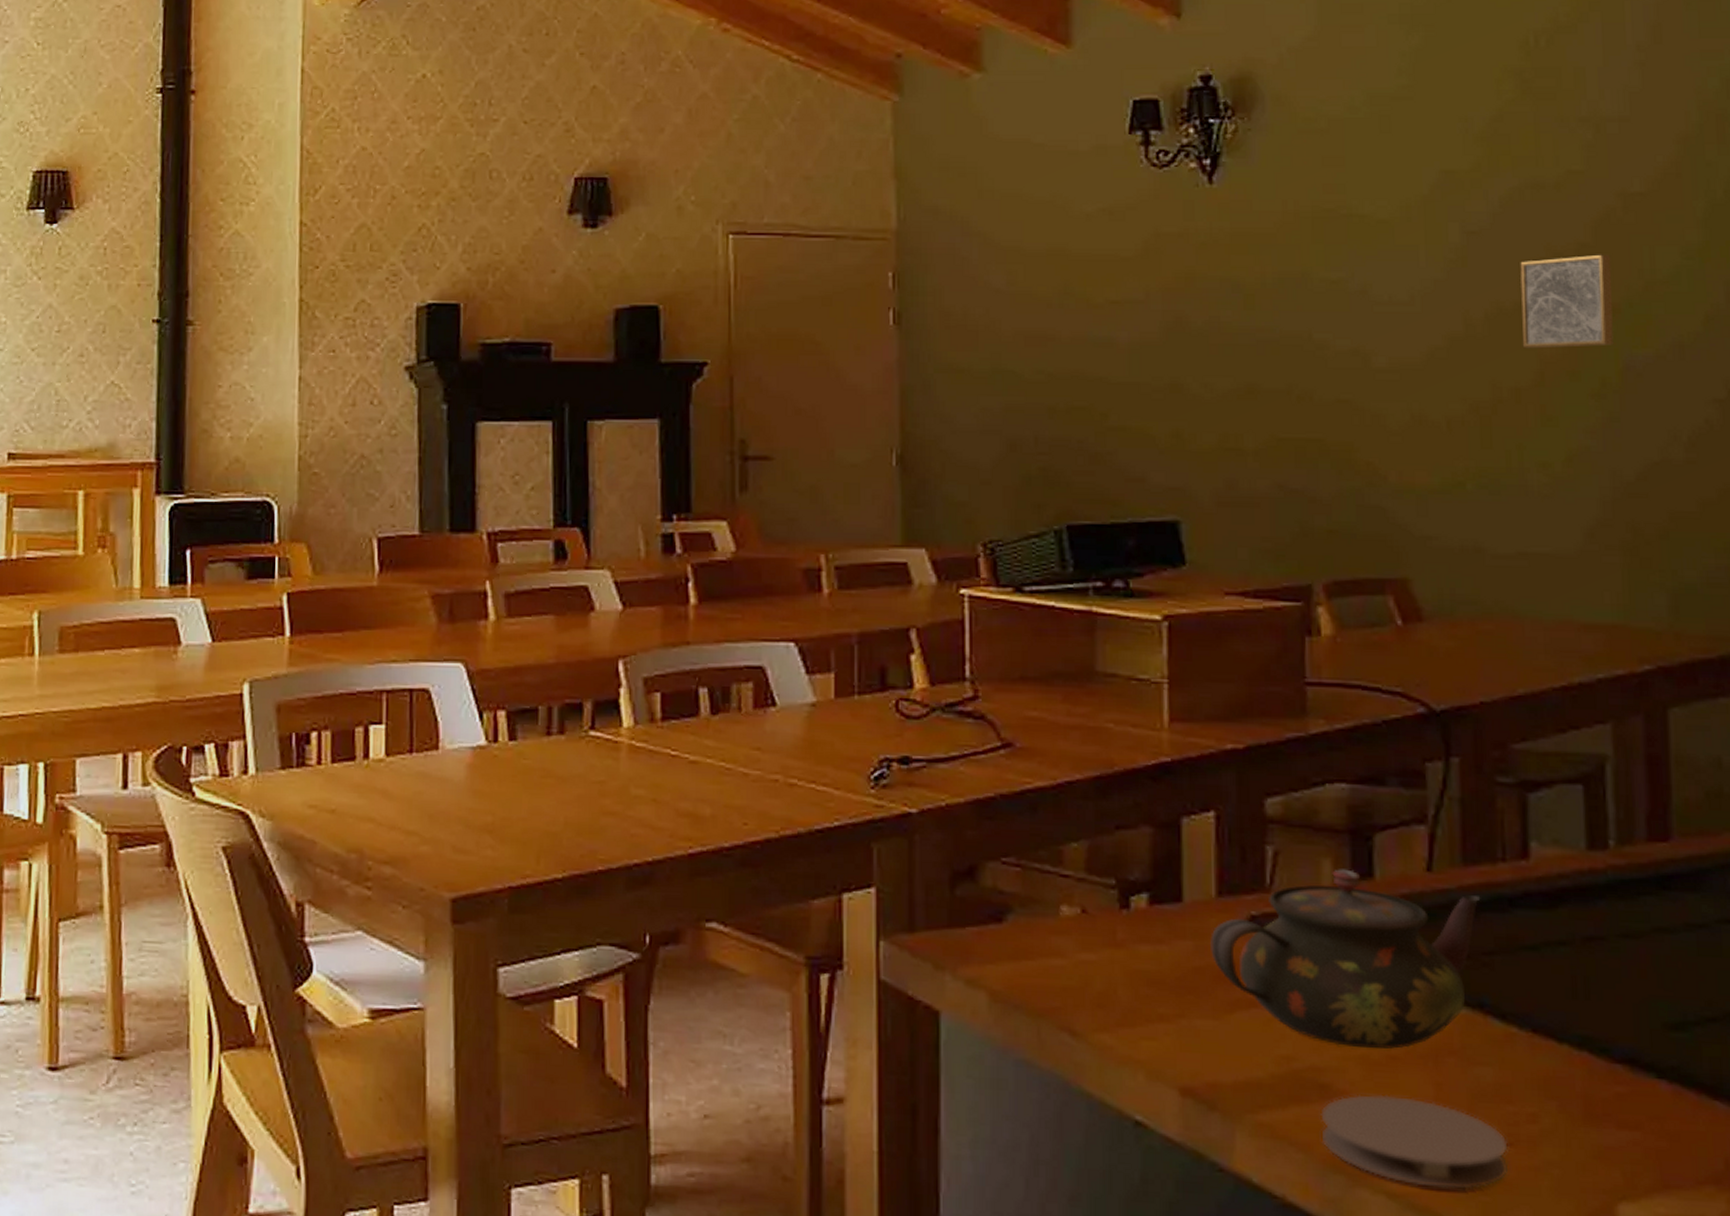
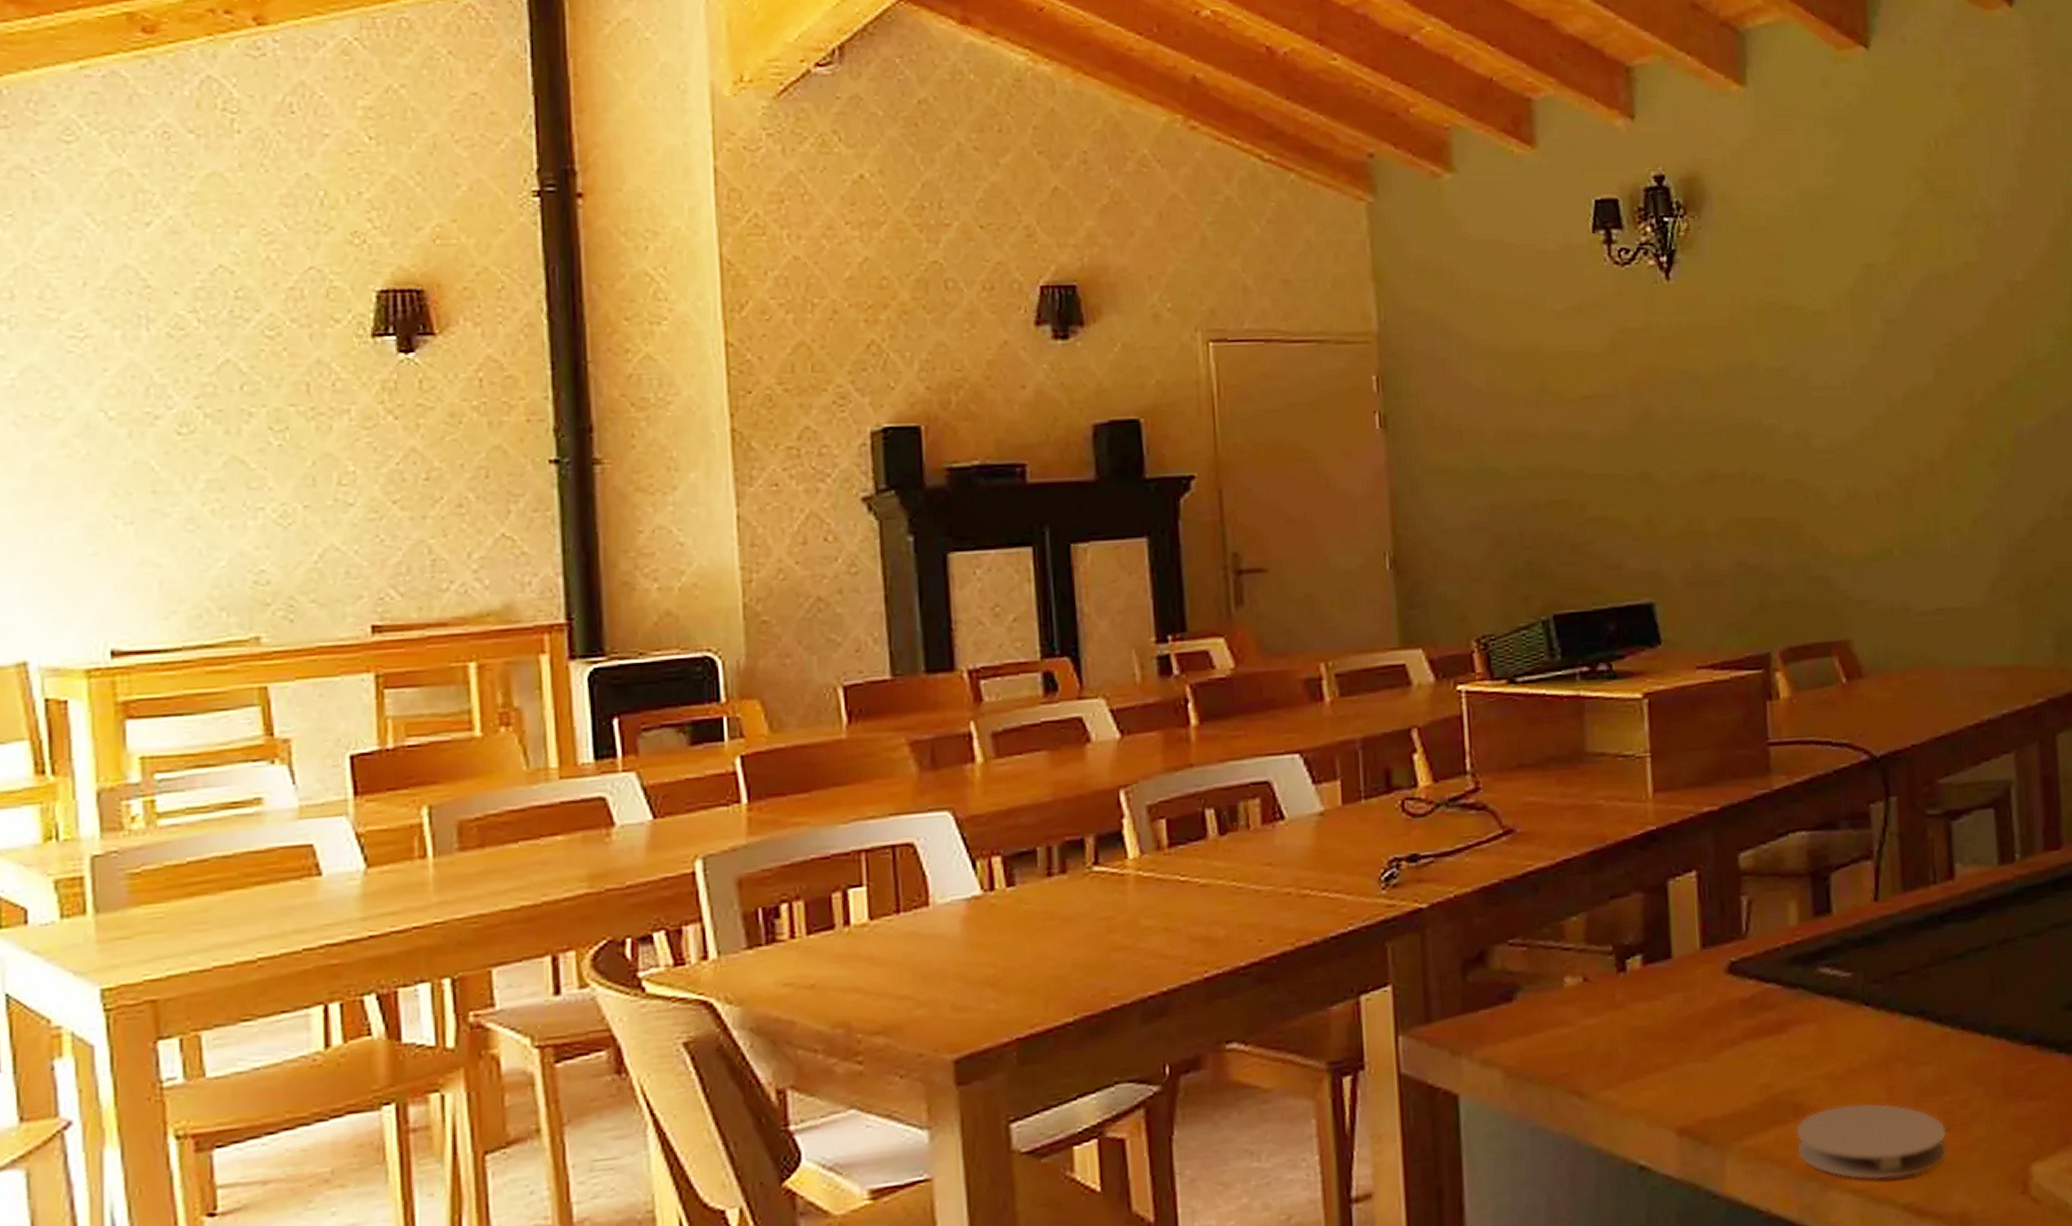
teapot: present [1210,869,1481,1049] -> none [1697,908,1918,1068]
wall art: present [1520,254,1614,349] -> none [1930,337,2006,425]

